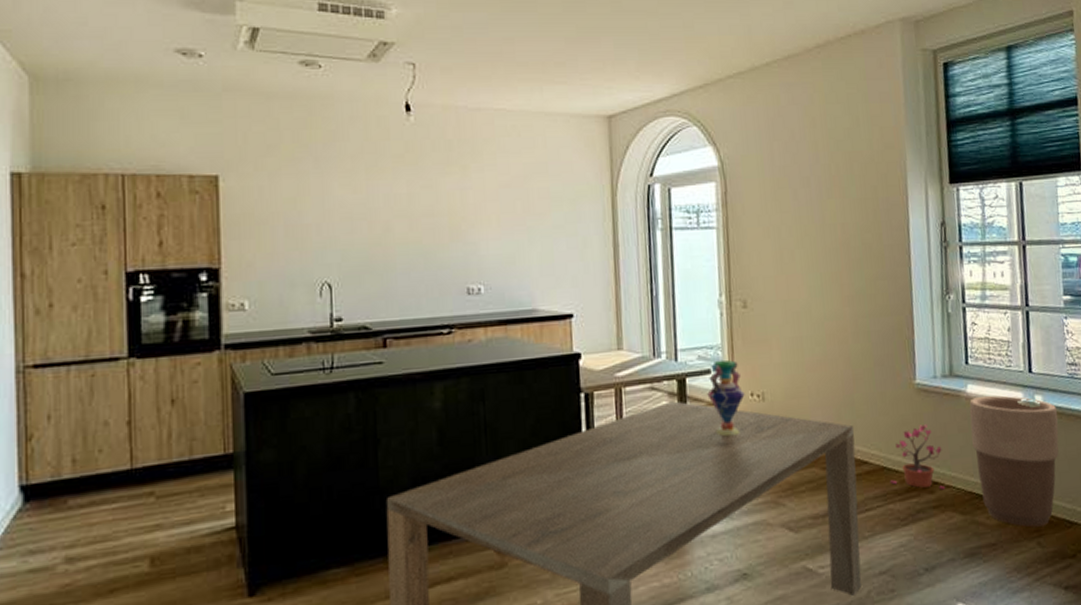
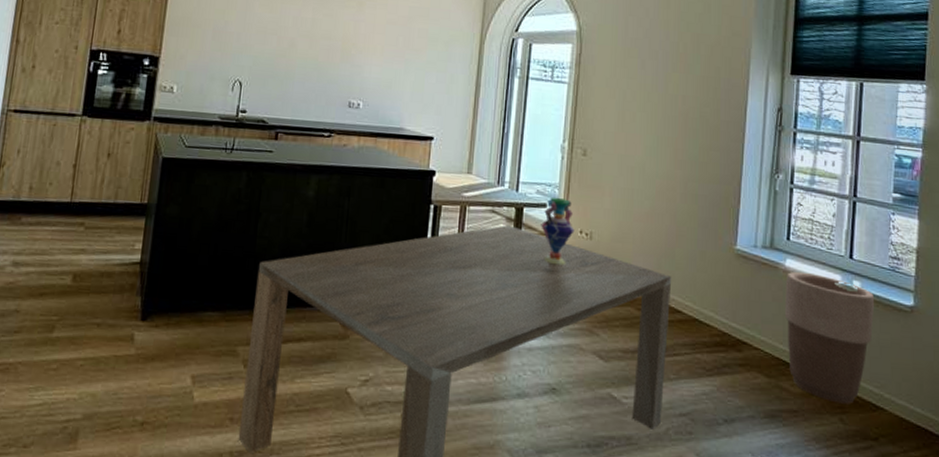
potted plant: present [890,424,945,490] -> none [700,287,754,351]

